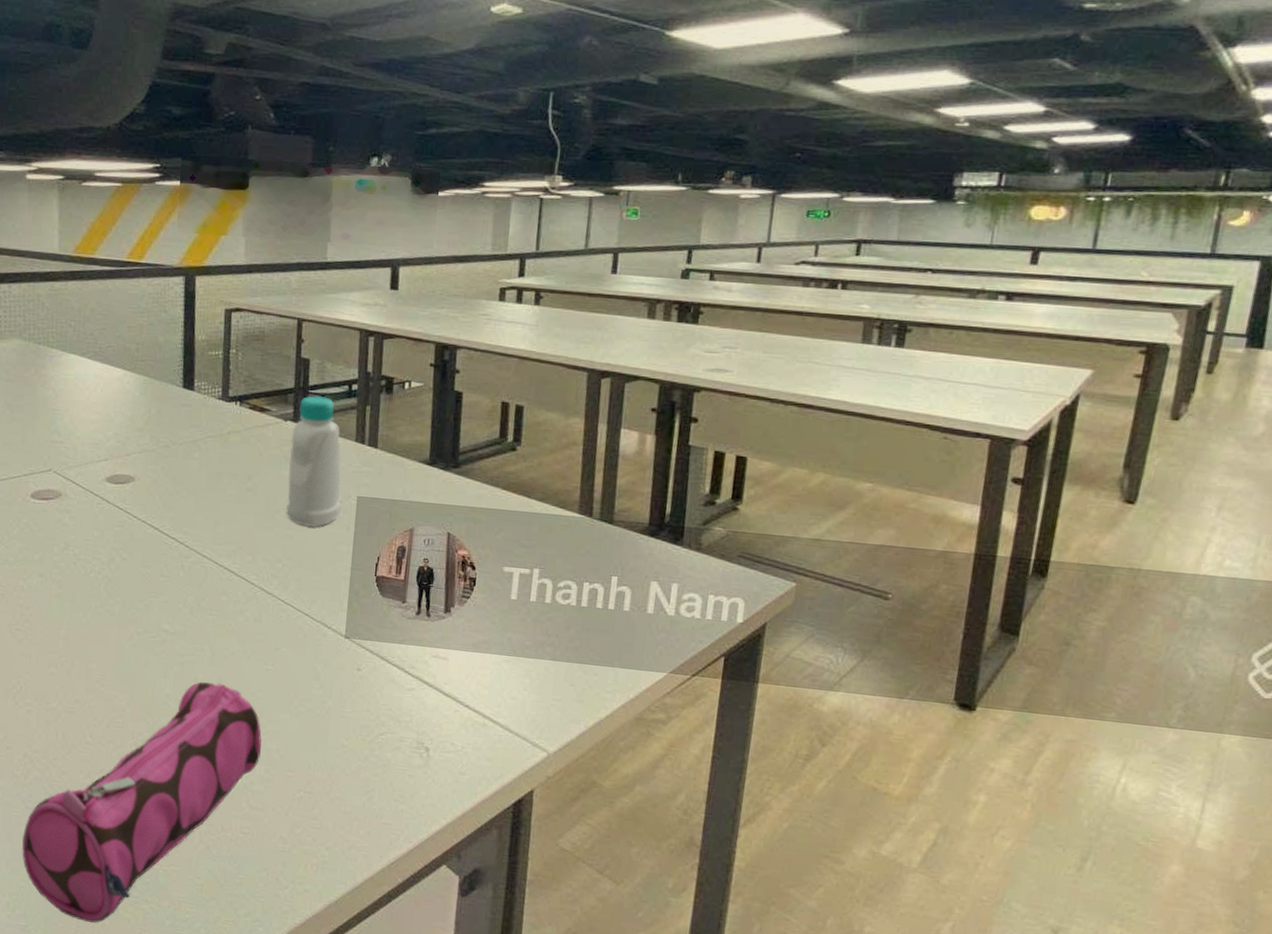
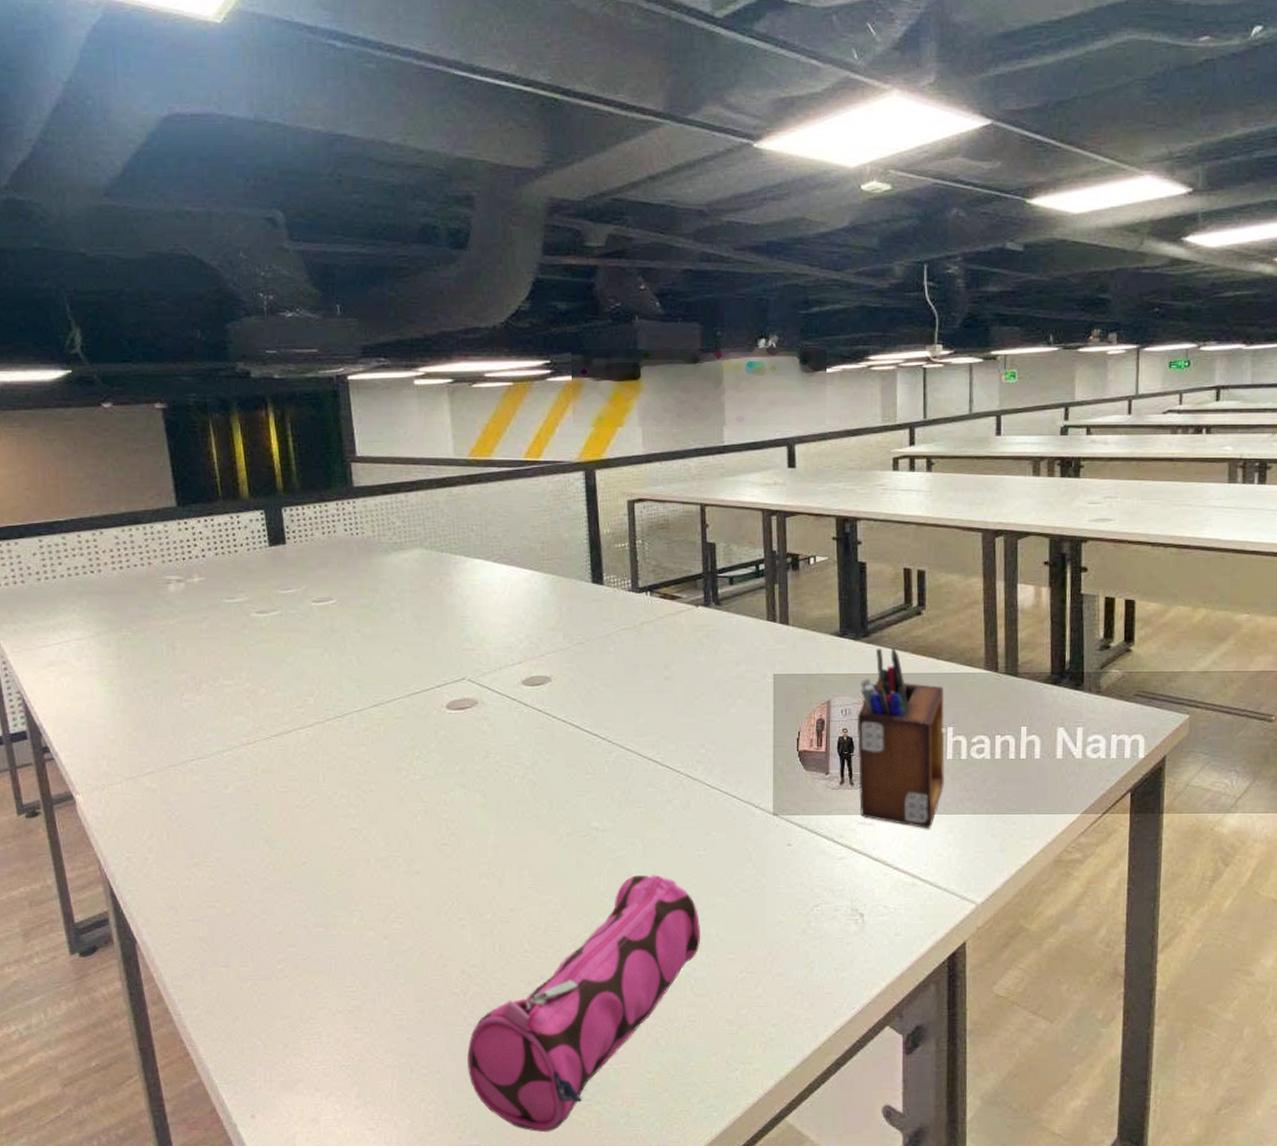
bottle: present [286,395,342,528] -> none [703,579,758,710]
desk organizer: none [434,481,534,670] -> present [857,648,945,829]

